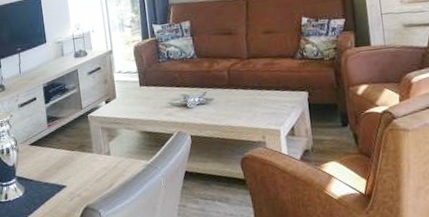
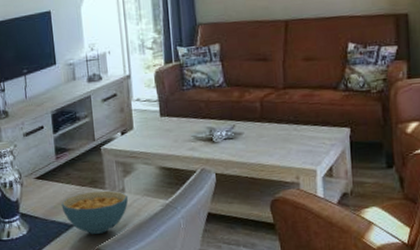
cereal bowl: none [53,153,114,194] -> present [61,190,129,234]

